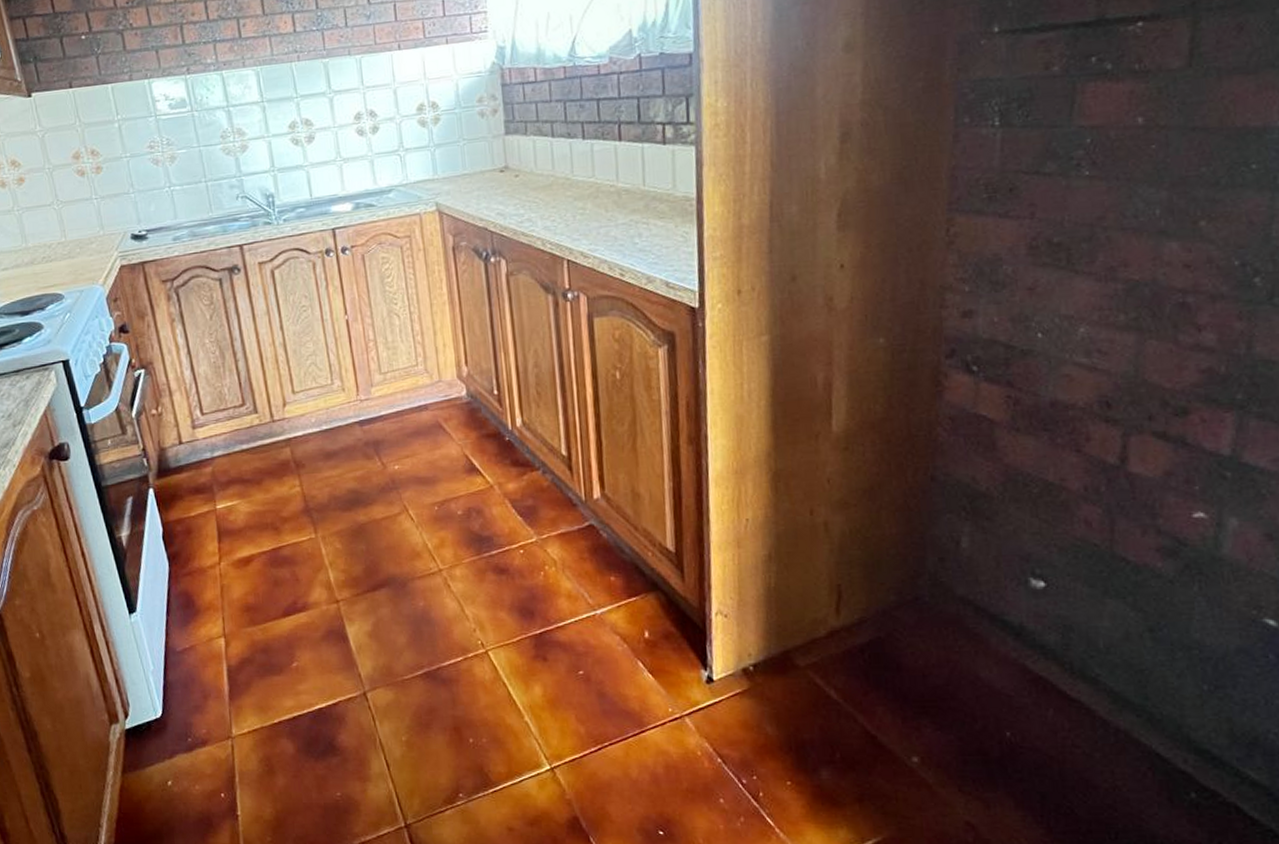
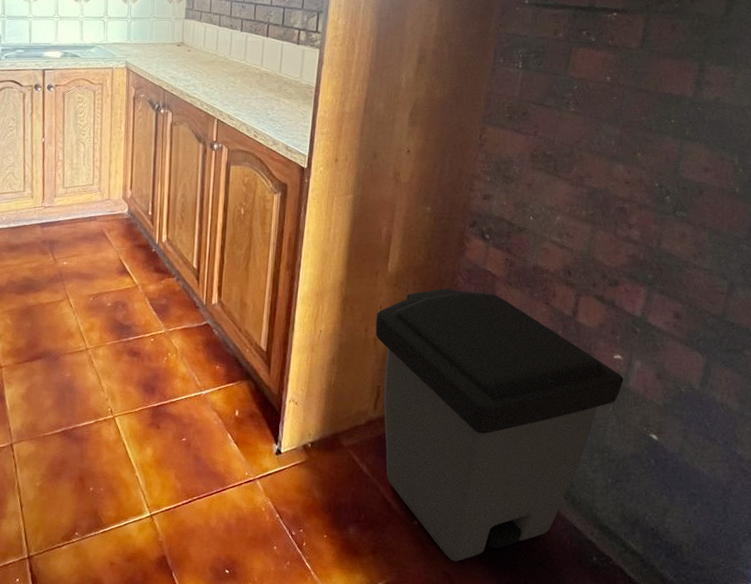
trash can: none [823,445,1213,808] -> present [375,288,624,562]

